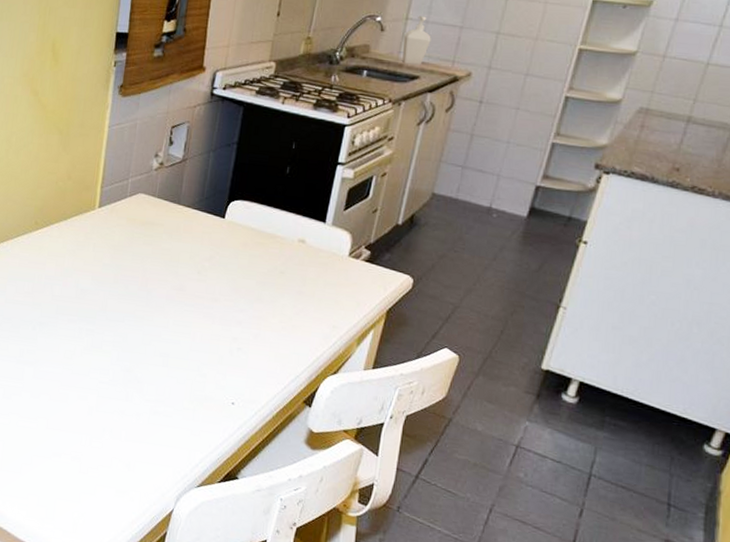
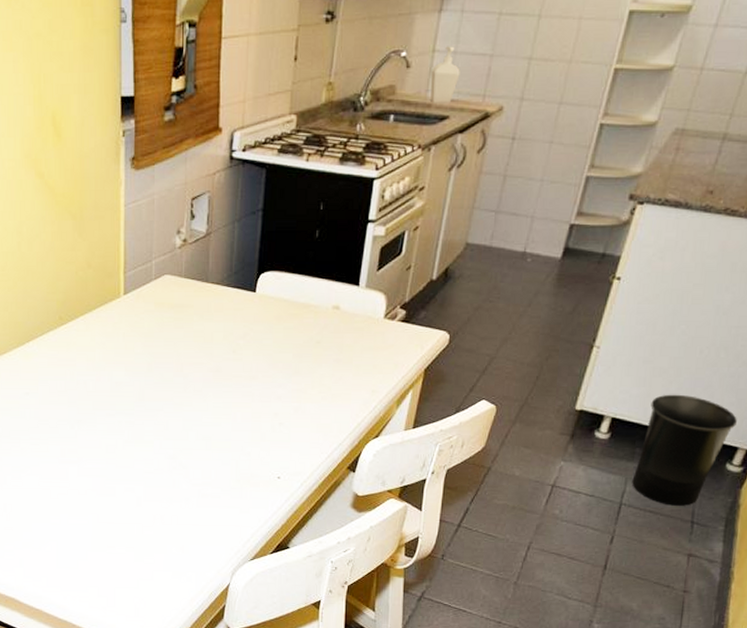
waste bin: none [602,364,714,485] -> present [632,394,737,506]

